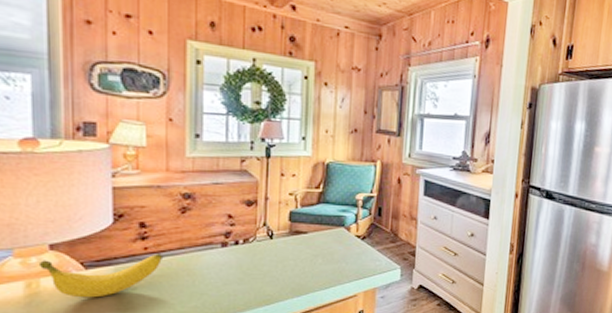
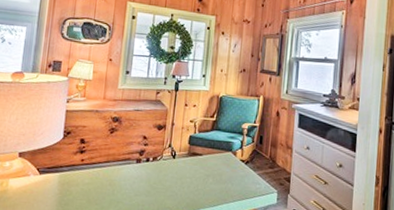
banana: present [38,254,164,298] -> none [10,164,94,198]

